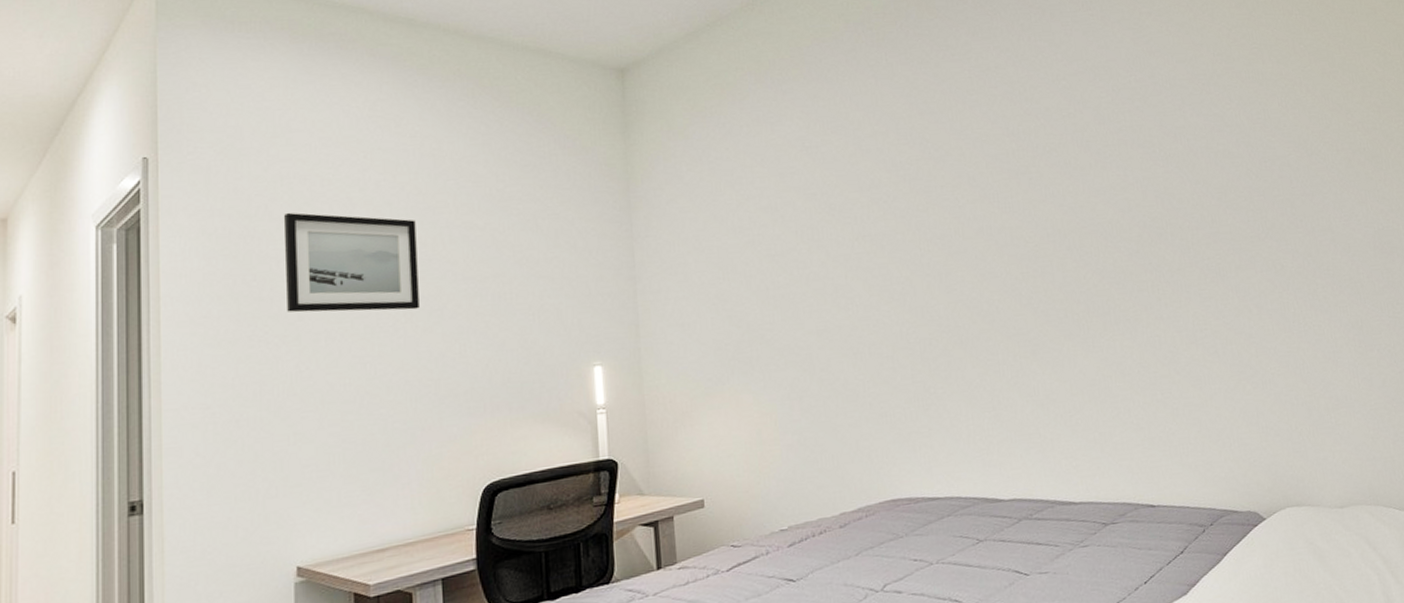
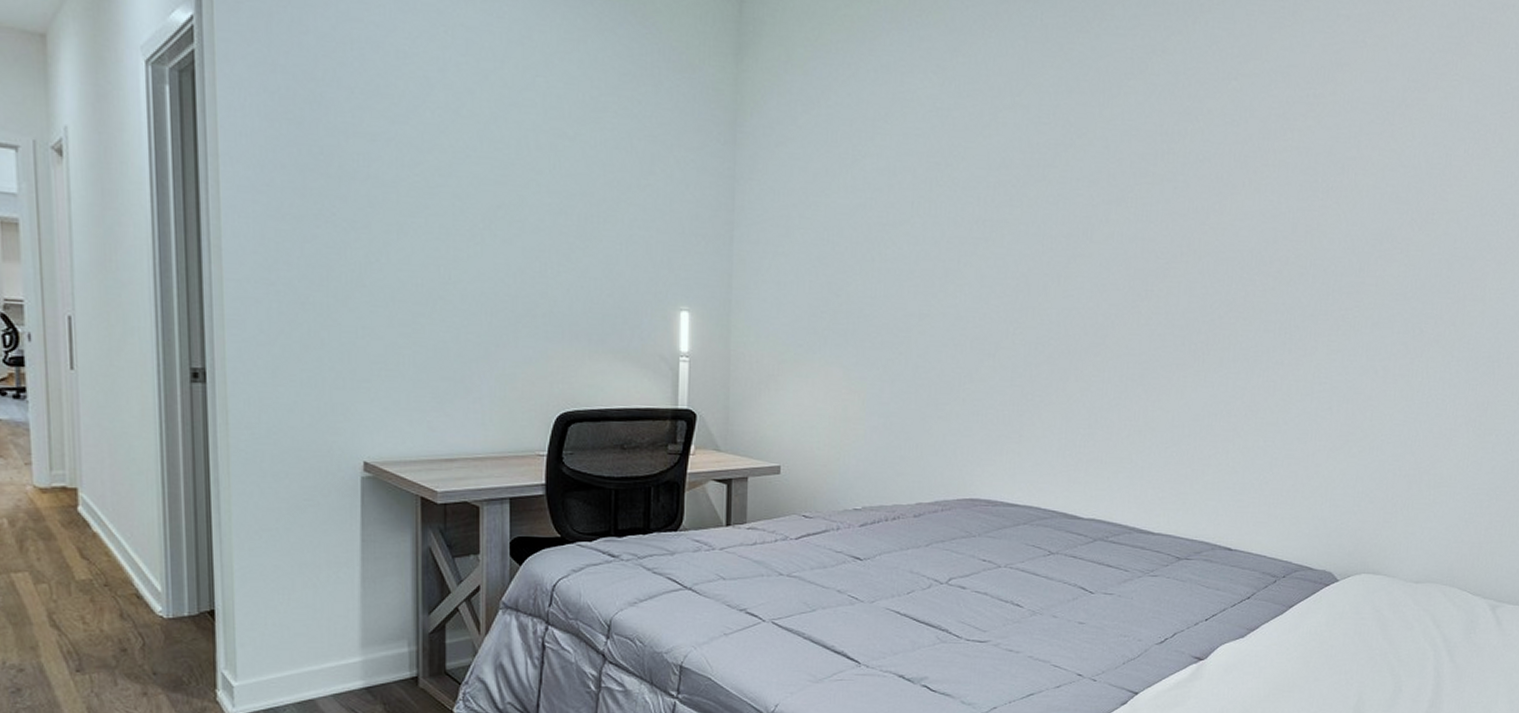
wall art: present [283,212,420,313] -> none [353,82,499,217]

